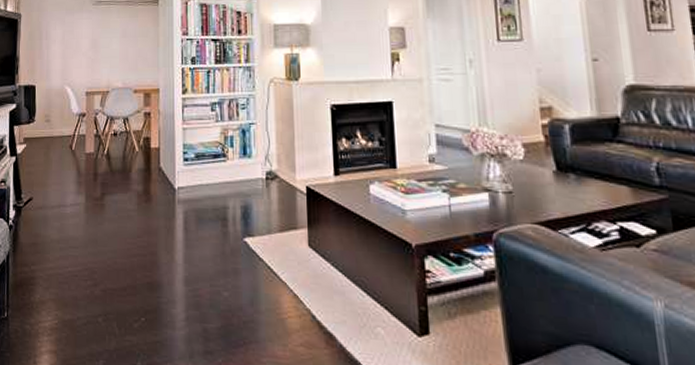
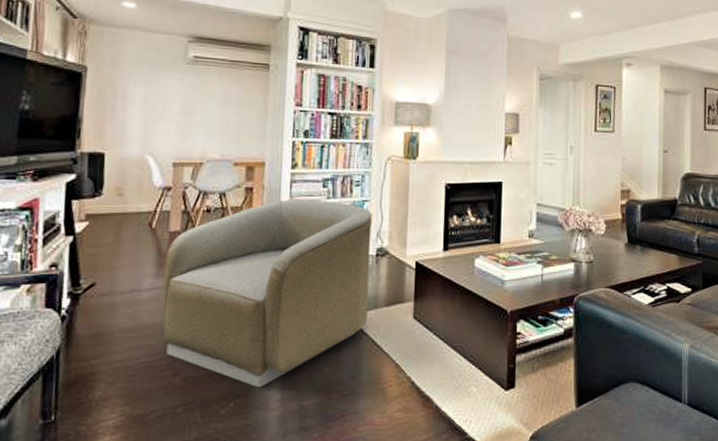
armchair: none [82,123,262,306] -> present [161,199,372,388]

